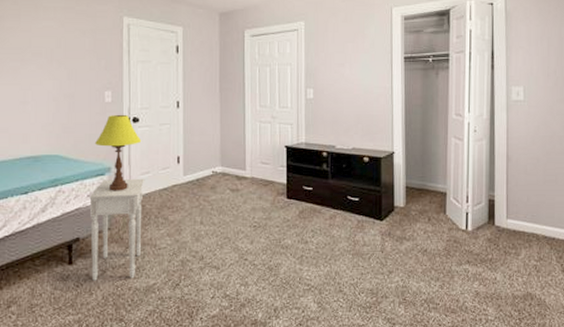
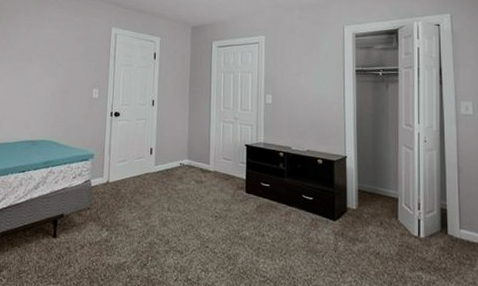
nightstand: present [89,178,145,281] -> none [71,164,122,256]
table lamp: present [95,114,142,191] -> none [82,108,121,176]

